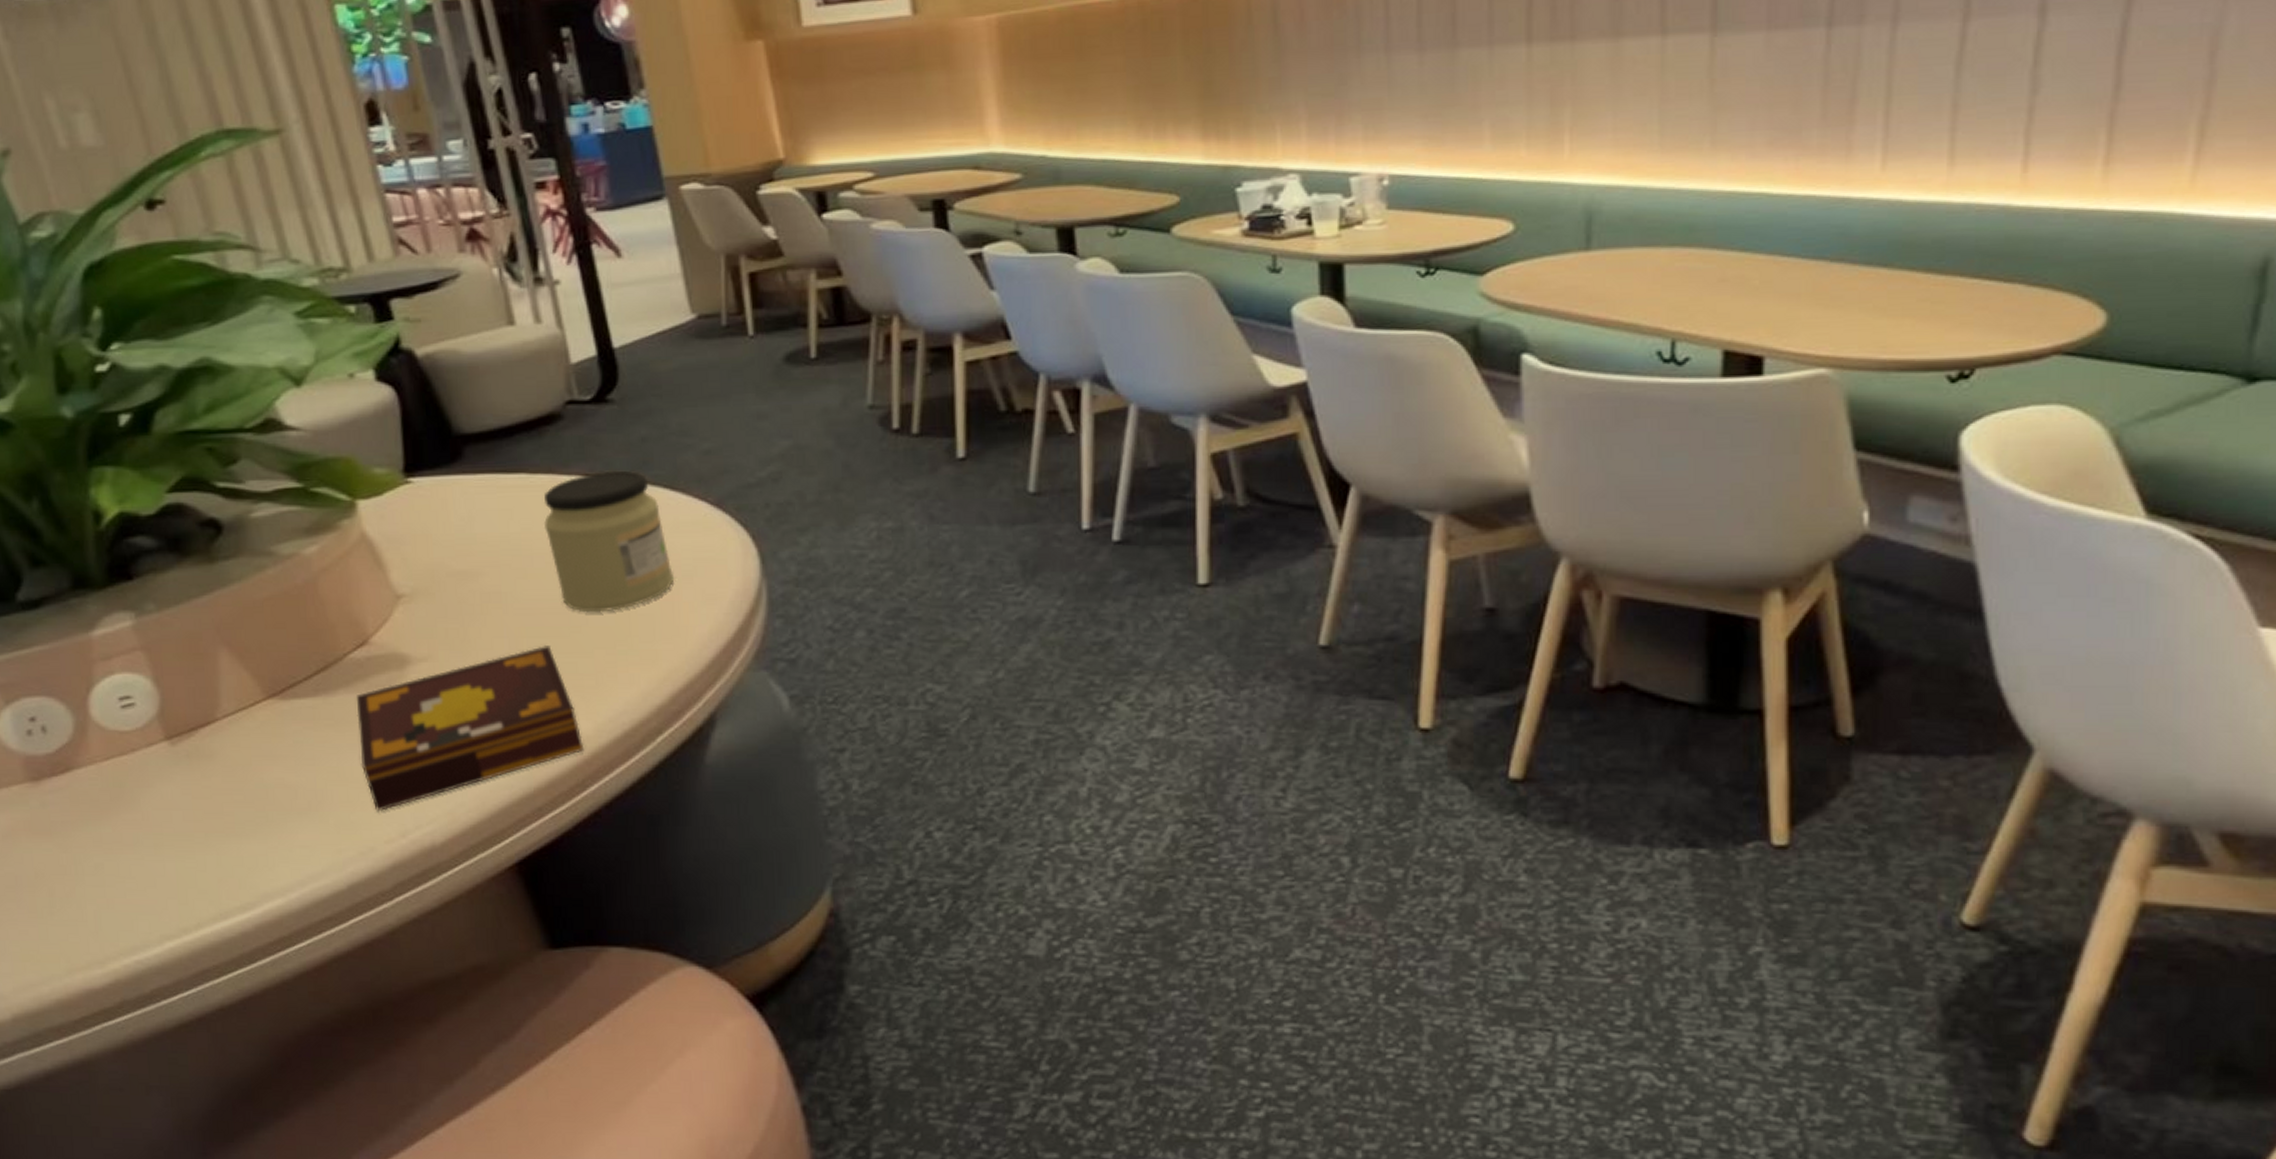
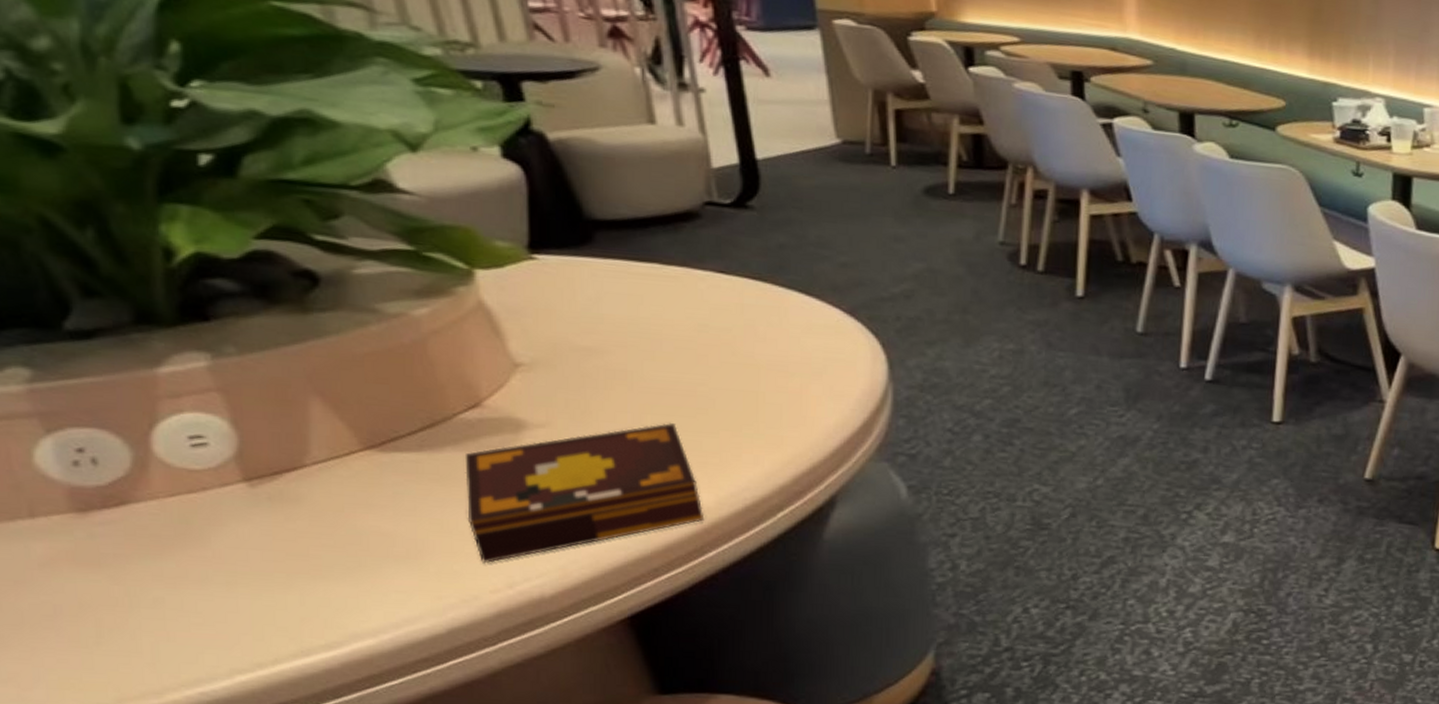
jar: present [544,470,675,613] -> none [676,271,804,398]

